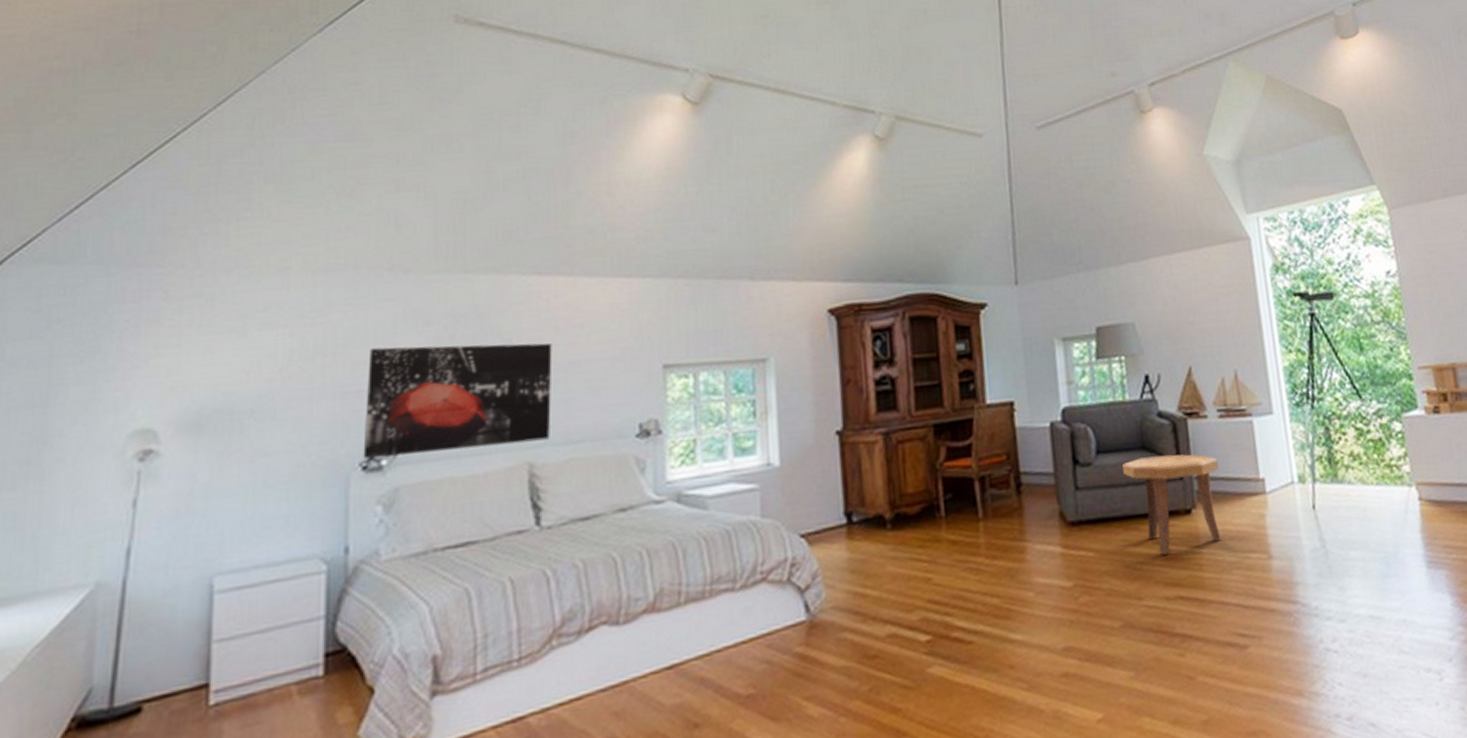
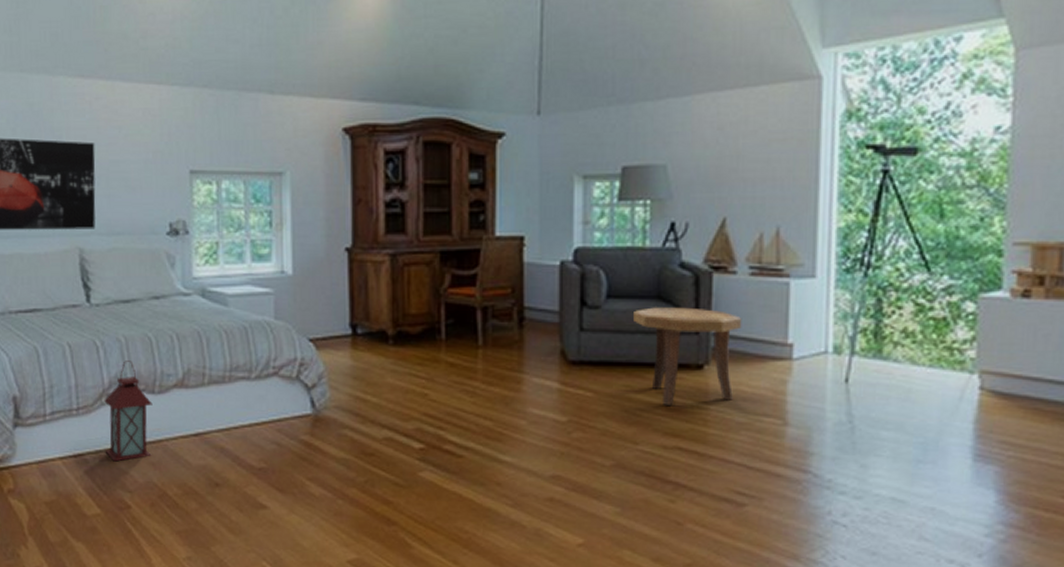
lantern: none [553,589,616,719] -> present [104,361,153,462]

